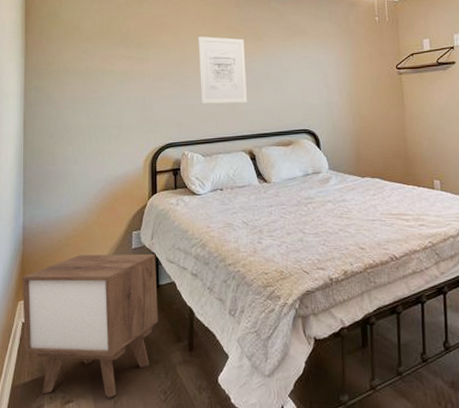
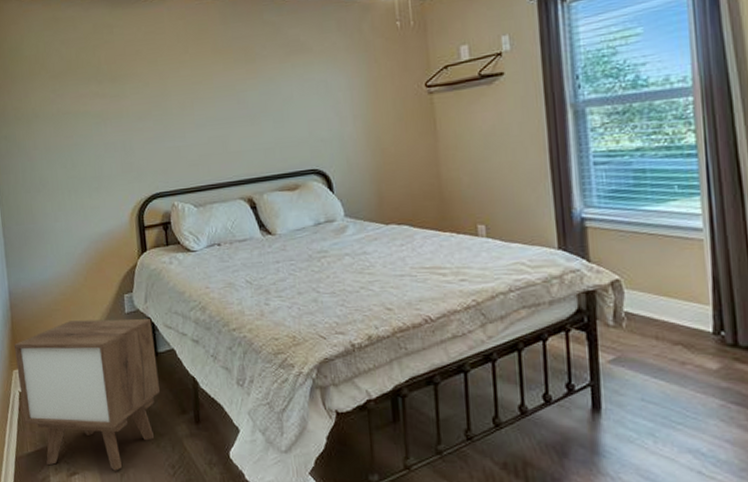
wall art: present [198,36,248,104] -> none [179,62,243,146]

